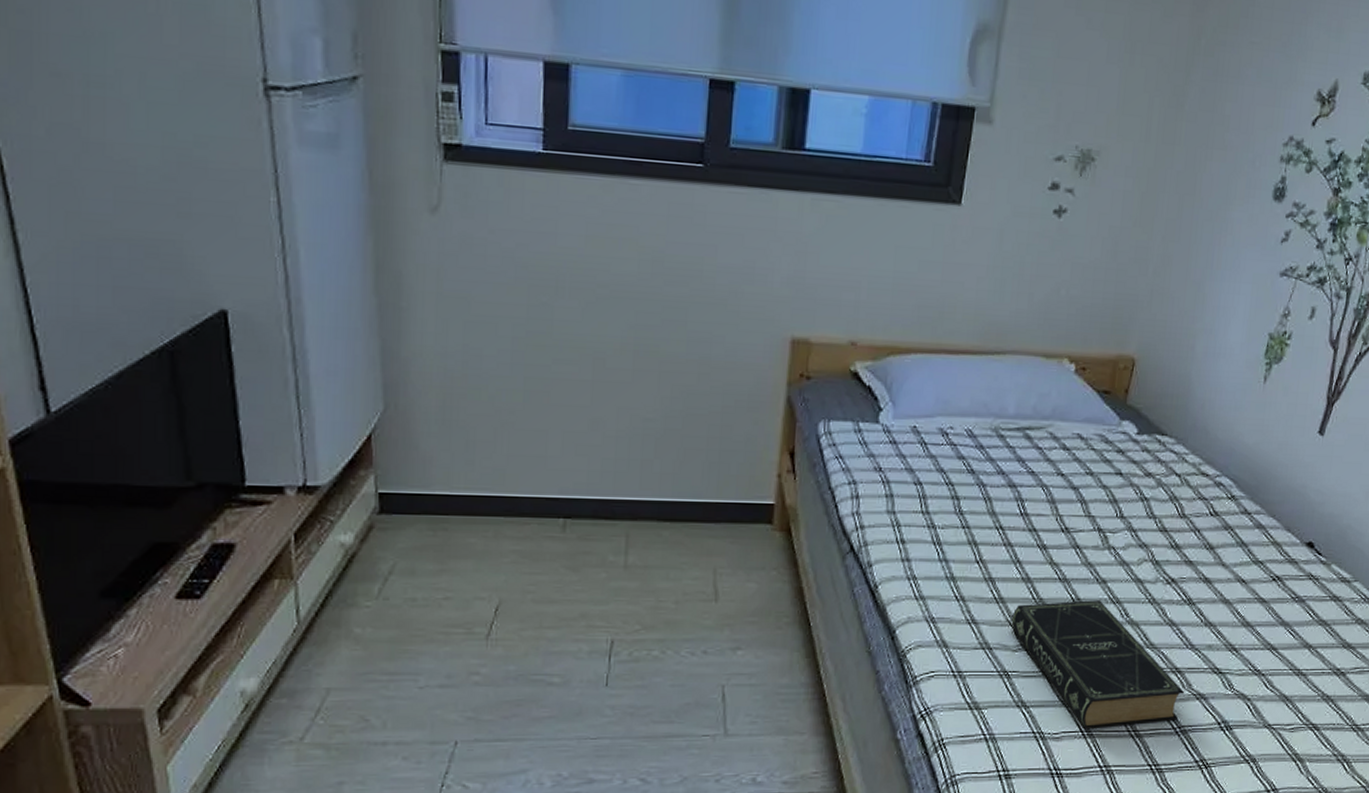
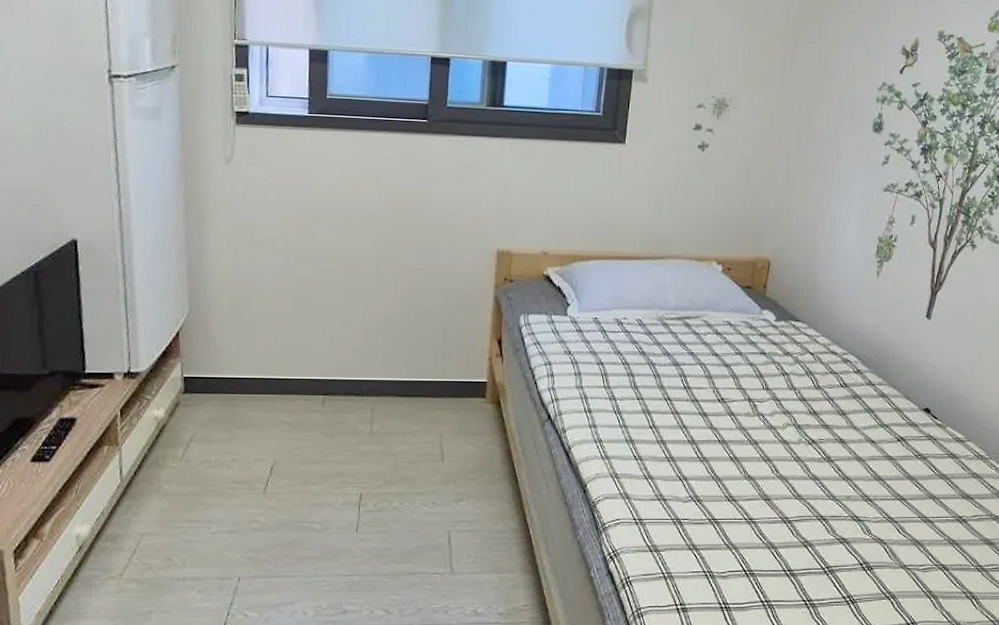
book: present [1011,600,1184,728] -> none [681,459,829,568]

